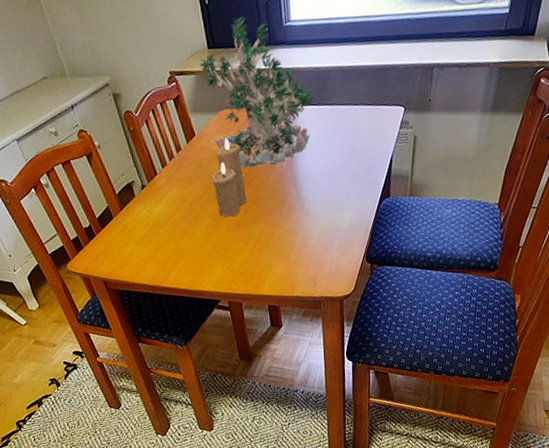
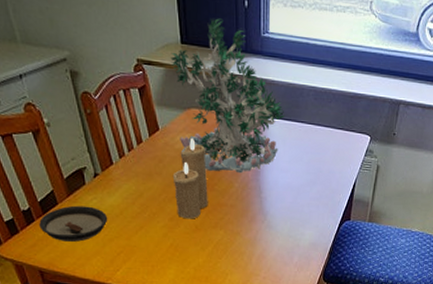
saucer: none [99,216,158,252] -> present [39,205,108,242]

